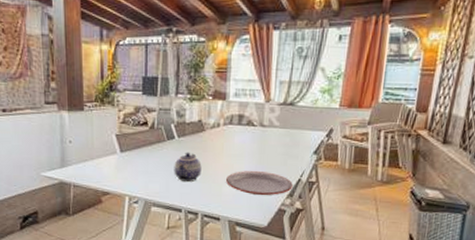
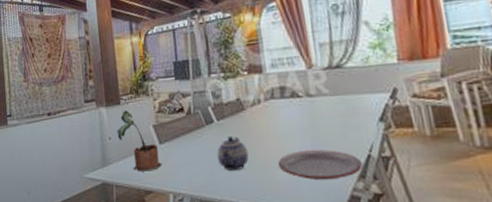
potted plant: none [78,117,121,175] -> present [117,110,162,172]

